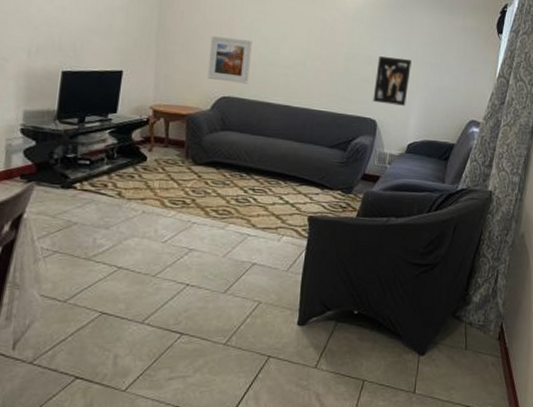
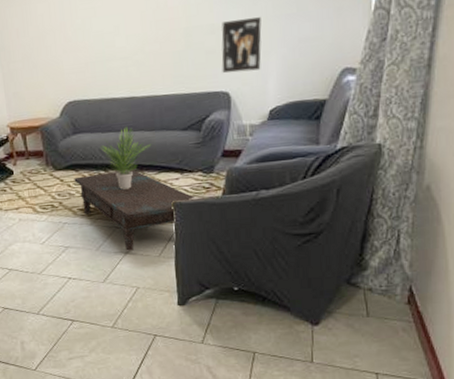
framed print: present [207,36,252,84] -> none [47,40,90,88]
coffee table: none [213,175,332,262] -> present [74,169,196,251]
potted plant: none [246,134,299,197] -> present [100,127,152,190]

